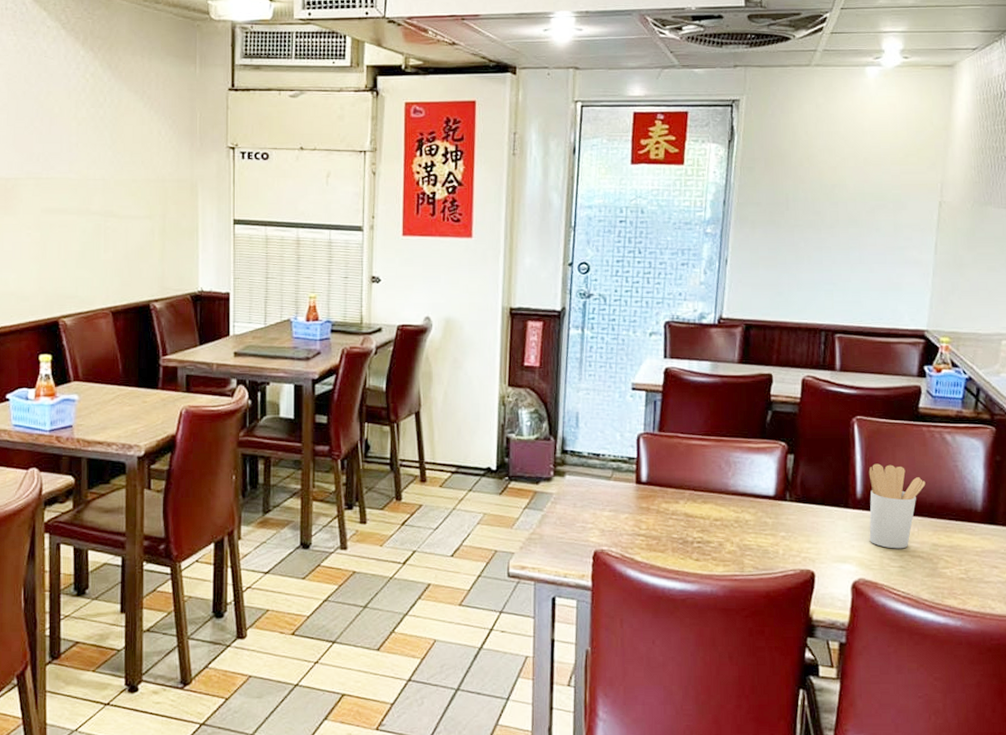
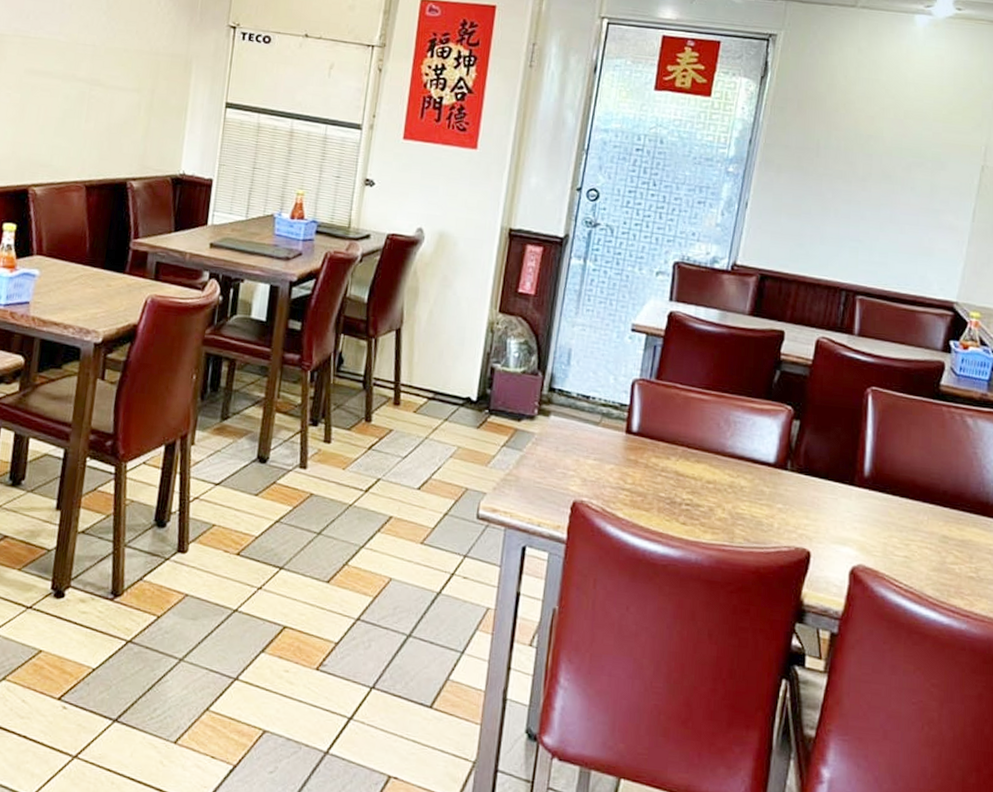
utensil holder: present [868,463,926,549] -> none [874,440,941,537]

